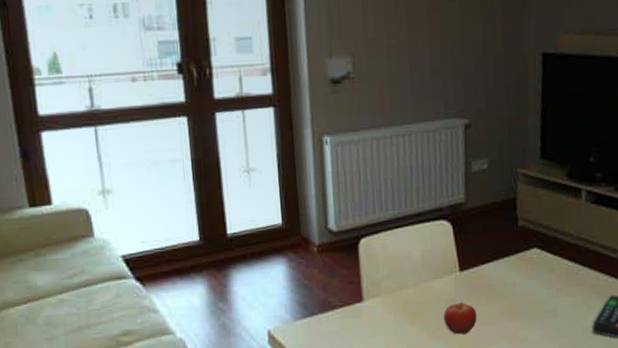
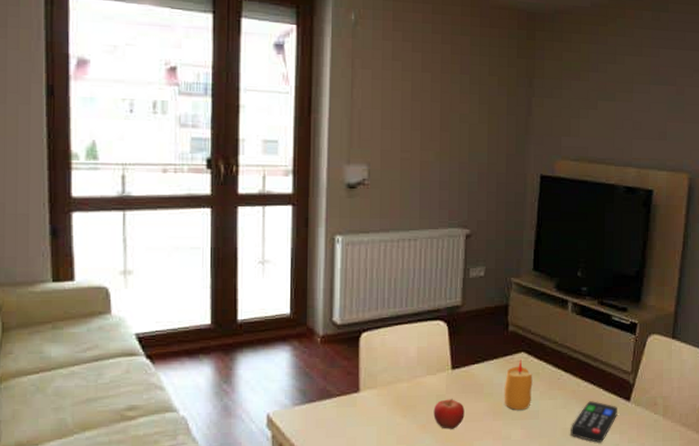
candle: none [517,255,548,310] -> present [504,359,533,410]

